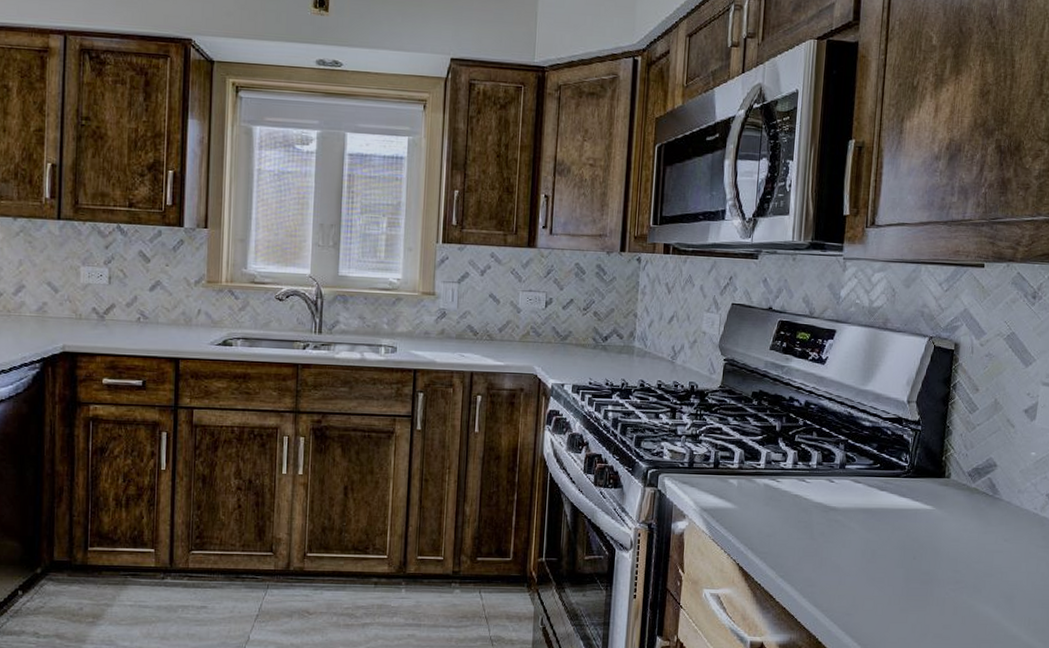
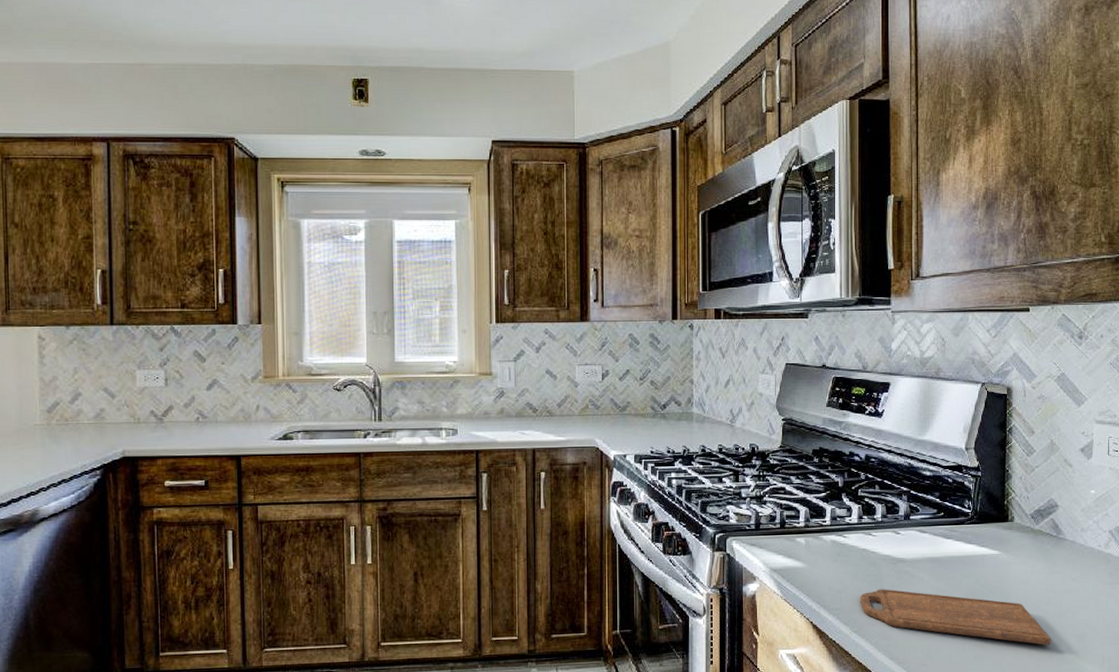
cutting board: none [789,536,979,604] -> present [861,589,1051,645]

